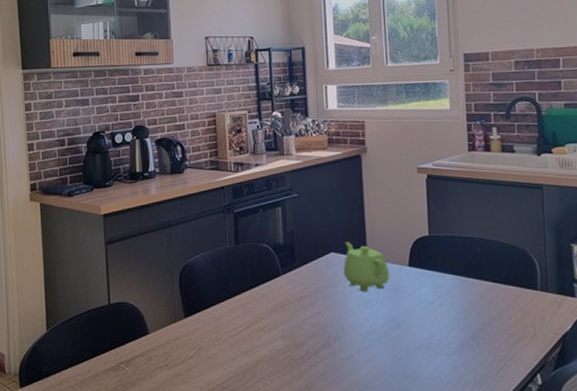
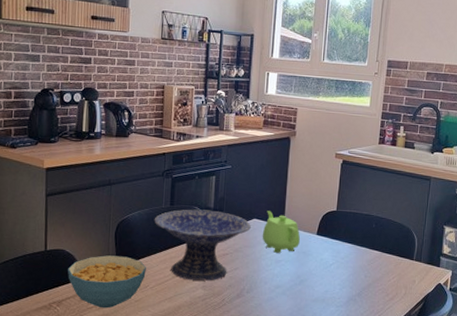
cereal bowl: none [134,306,217,367] -> present [68,255,146,309]
decorative bowl: none [219,246,329,330] -> present [154,209,251,281]

